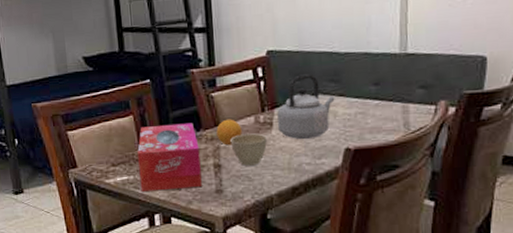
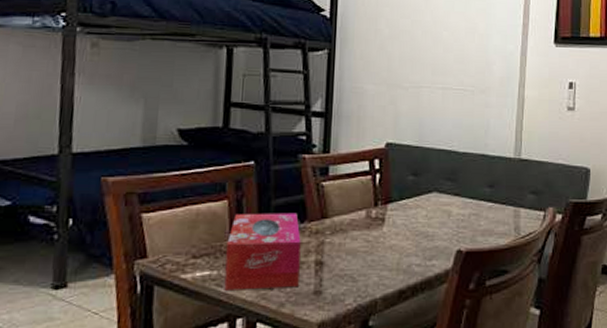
fruit: present [216,119,242,146] -> none [322,211,351,241]
cup: present [230,133,268,166] -> none [337,229,378,264]
teapot: present [277,74,335,140] -> none [390,170,451,239]

